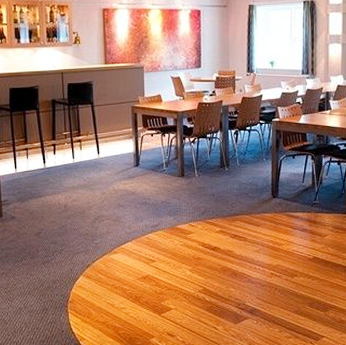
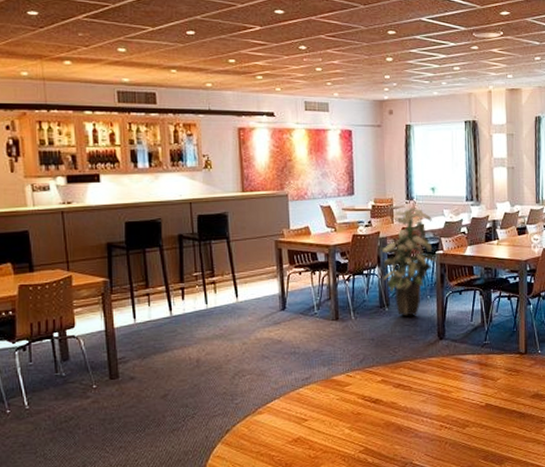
indoor plant: none [220,76,274,176] -> present [377,204,438,316]

